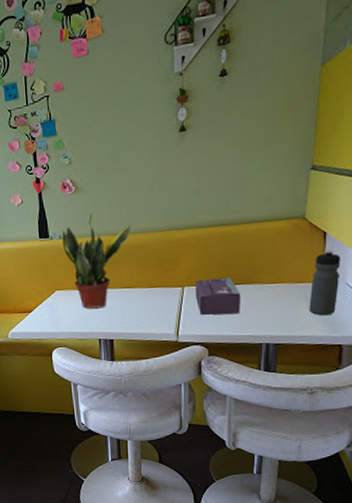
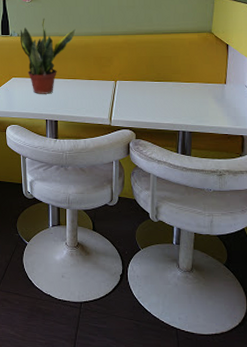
tissue box: present [196,277,241,315] -> none [126,75,162,106]
water bottle: present [309,250,341,316] -> none [216,58,241,111]

